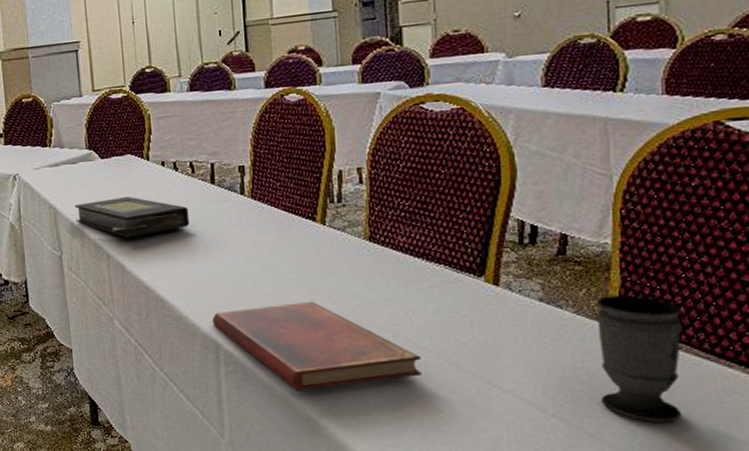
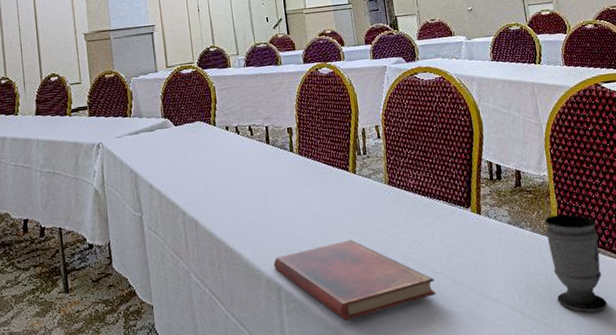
book: present [74,196,190,237] -> none [152,158,251,195]

